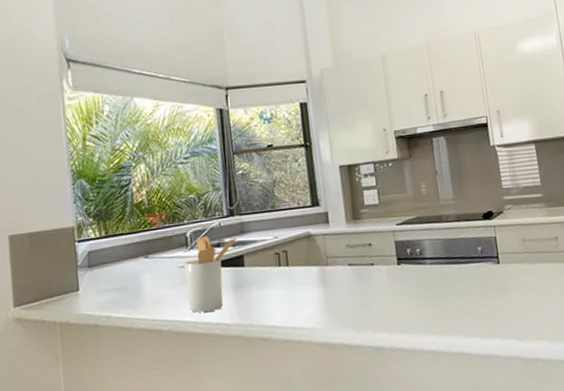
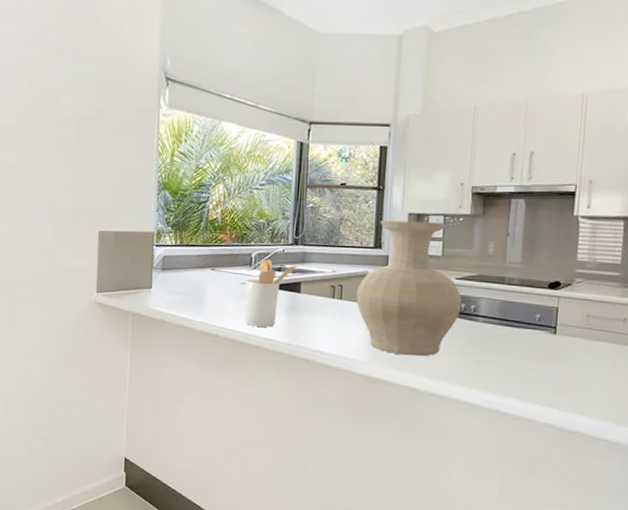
vase: none [302,170,408,314] -> present [356,220,462,357]

